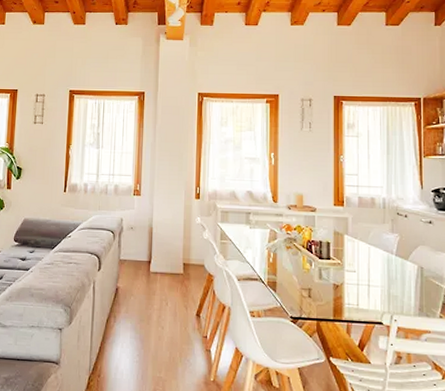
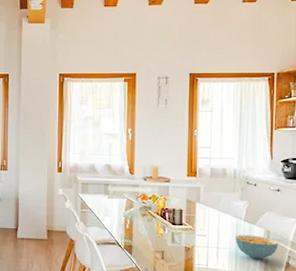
cereal bowl: none [387,271,434,299] -> present [235,234,279,259]

